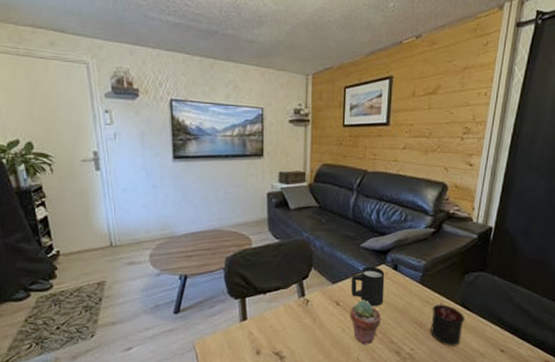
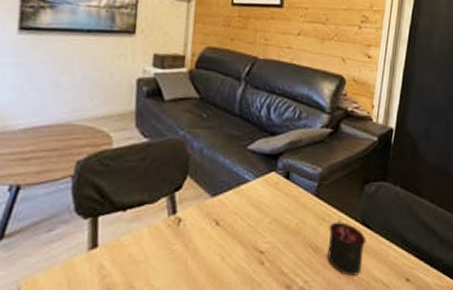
potted succulent: present [350,300,382,346] -> none [231,217,270,279]
mug: present [351,266,385,307] -> none [234,174,275,227]

